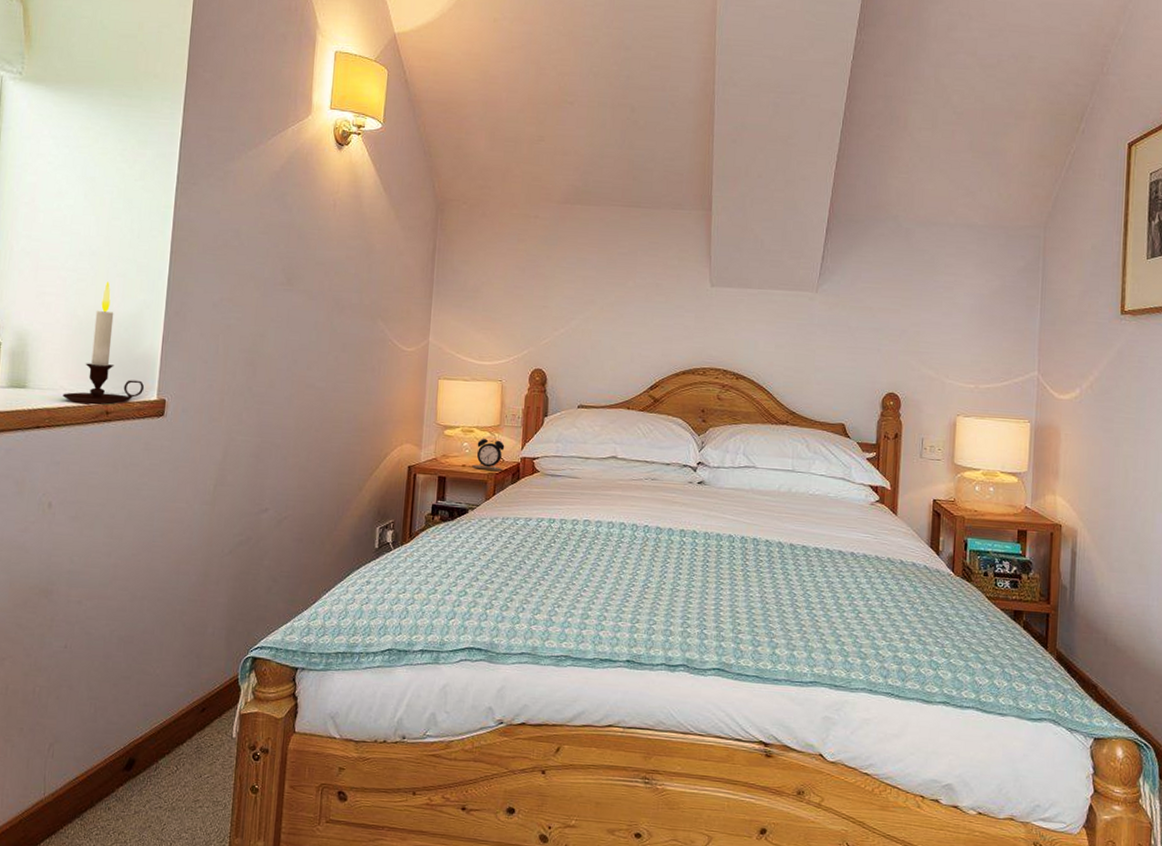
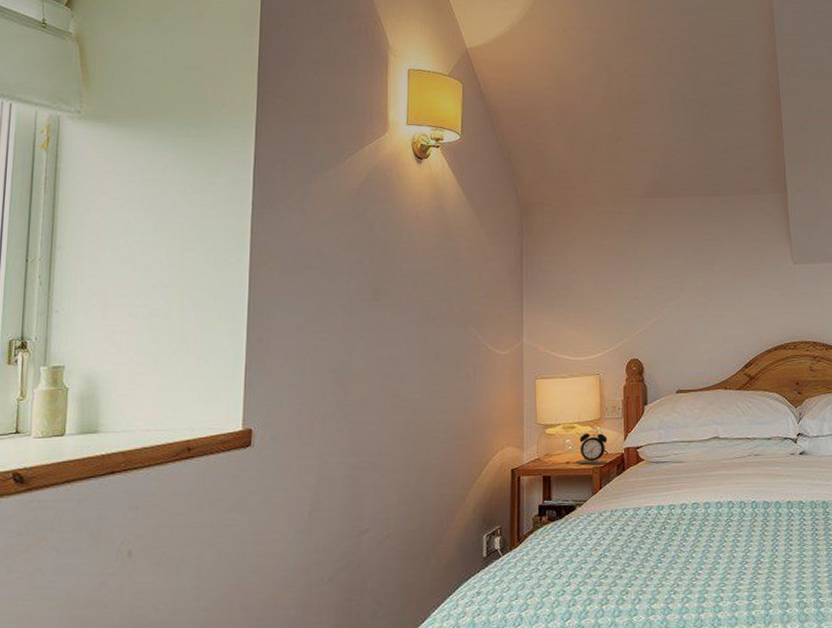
candle: present [62,282,145,405] -> none [139,314,228,443]

